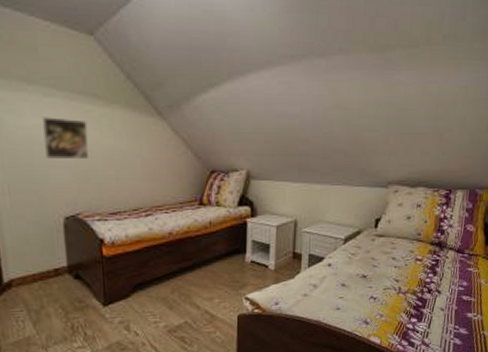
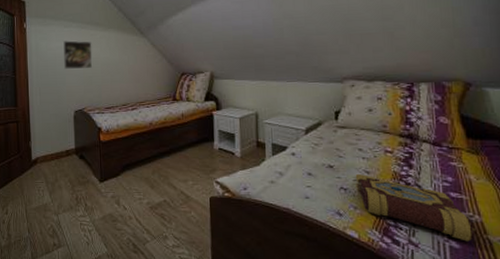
book: none [384,282,476,338] -> present [355,173,475,242]

